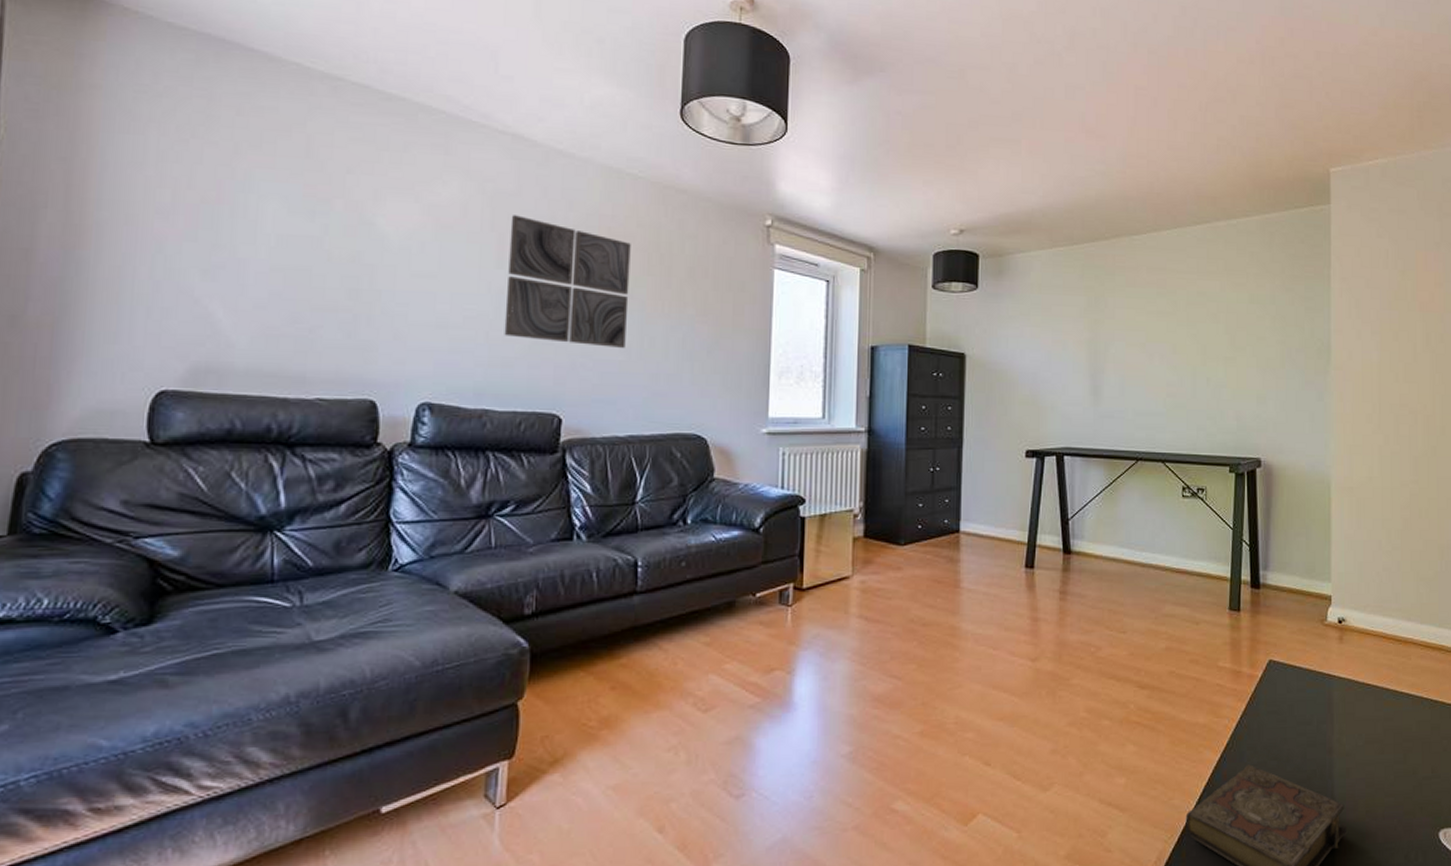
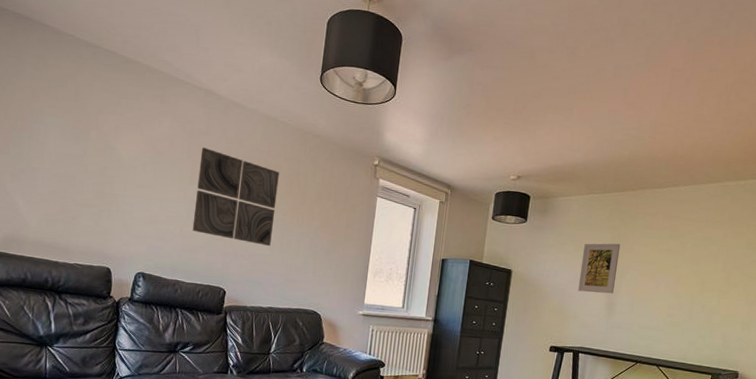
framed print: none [1052,308,1099,375] -> present [577,243,621,294]

